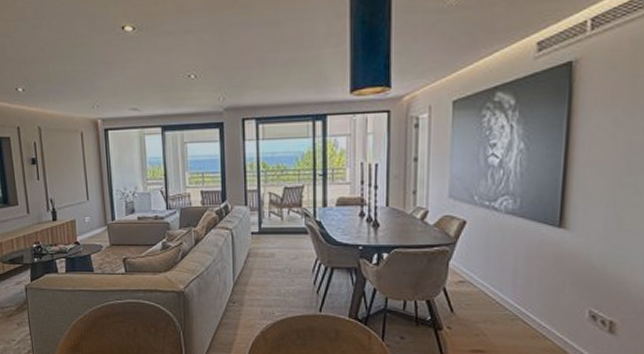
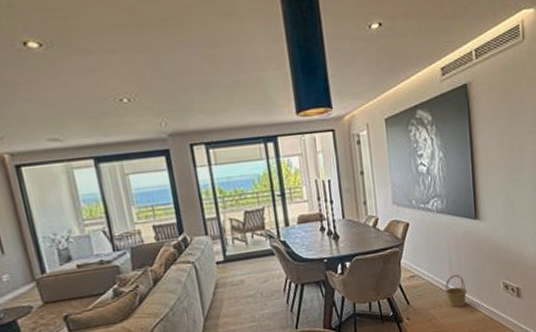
basket: none [502,290,534,328] -> present [445,274,467,307]

